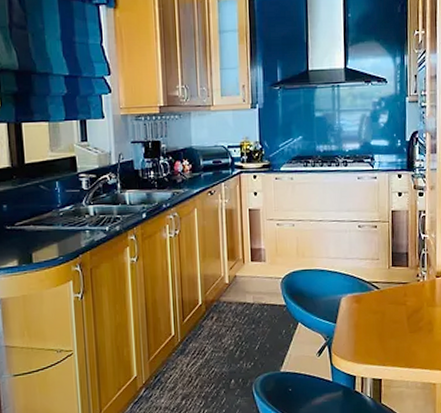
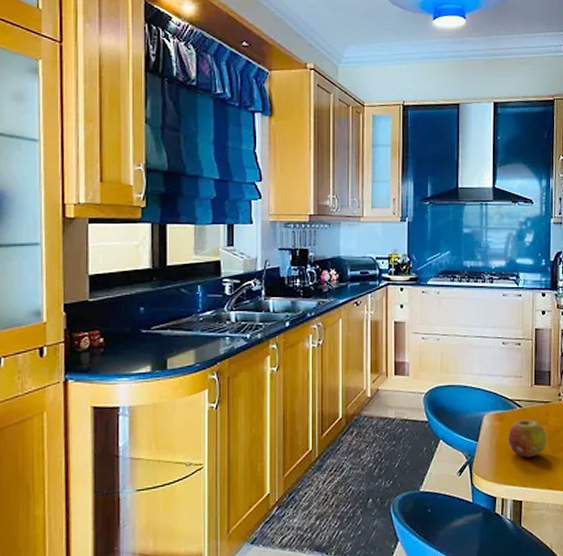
fruit: none [366,300,406,338] -> present [508,419,547,458]

